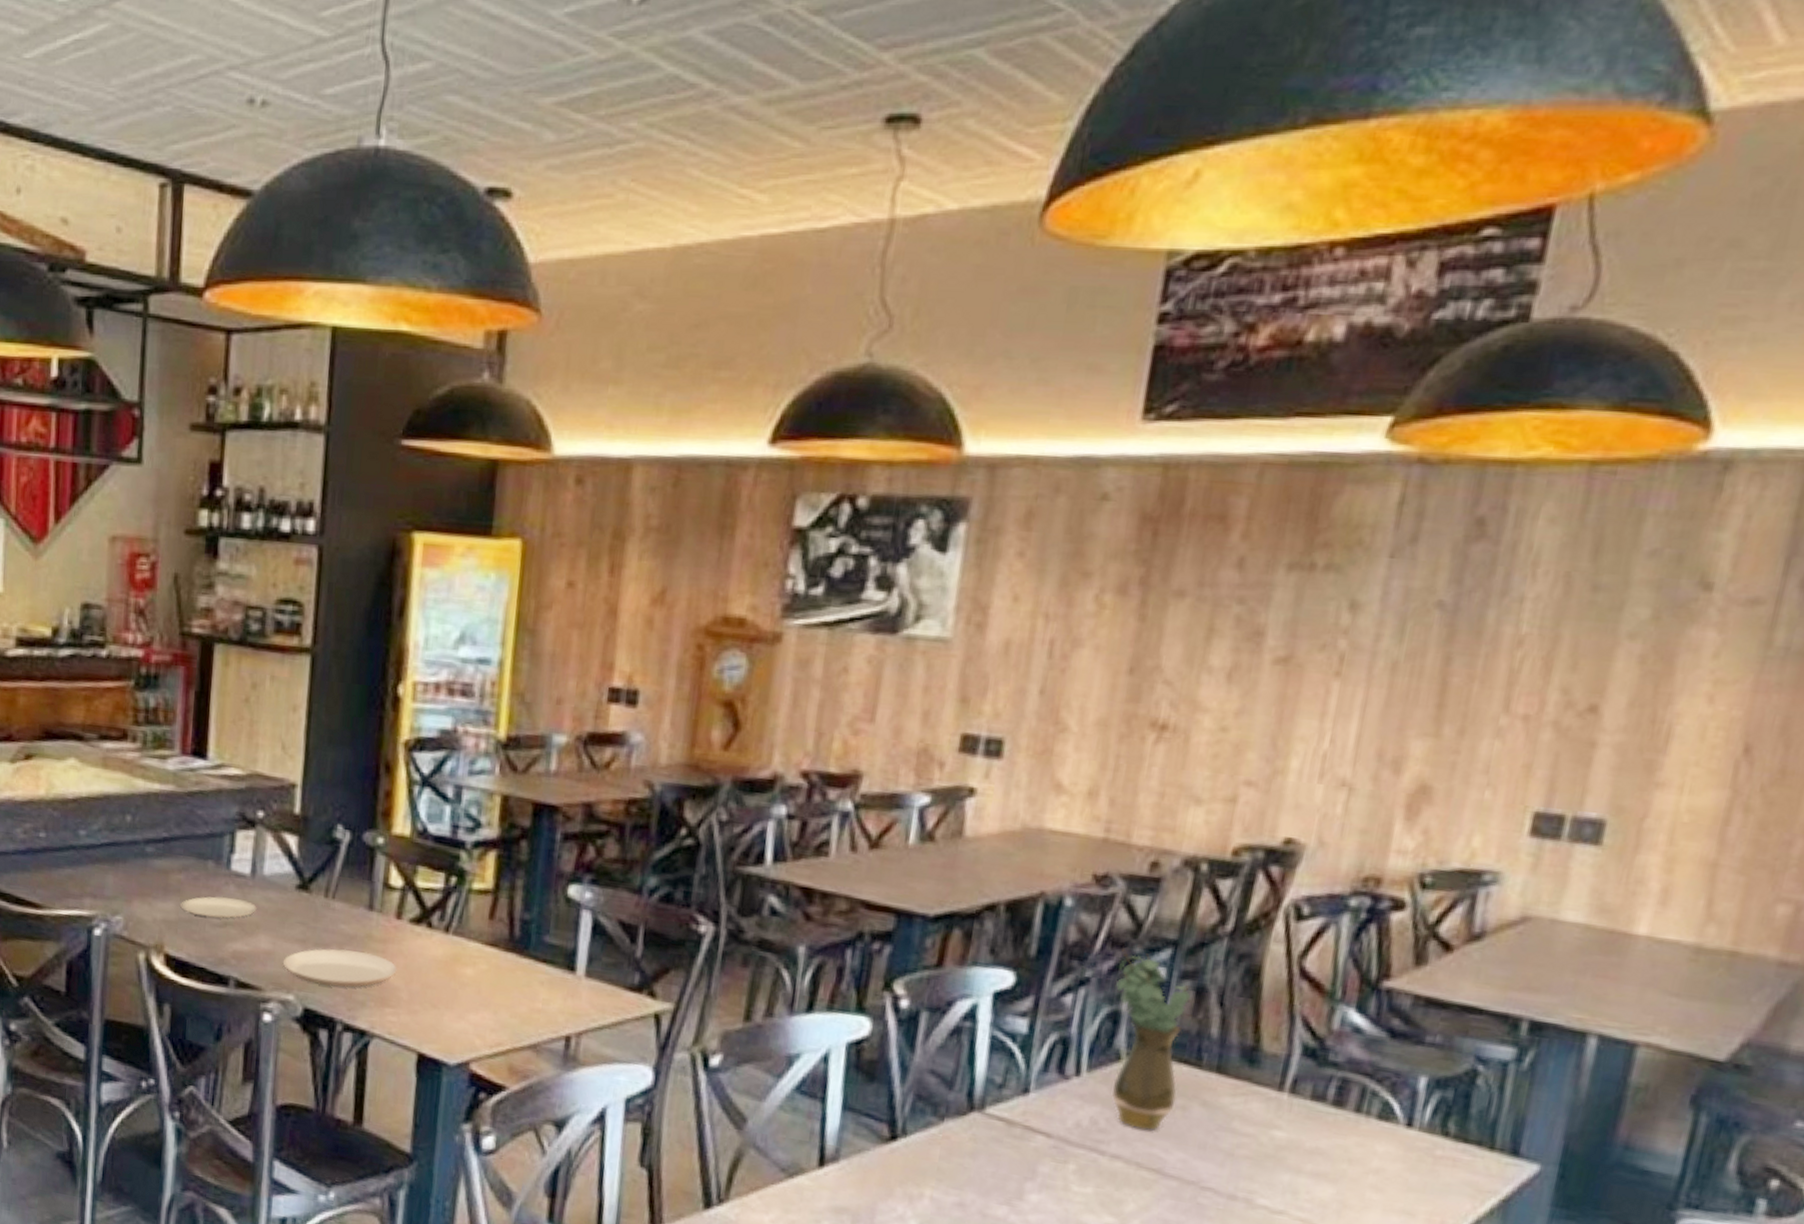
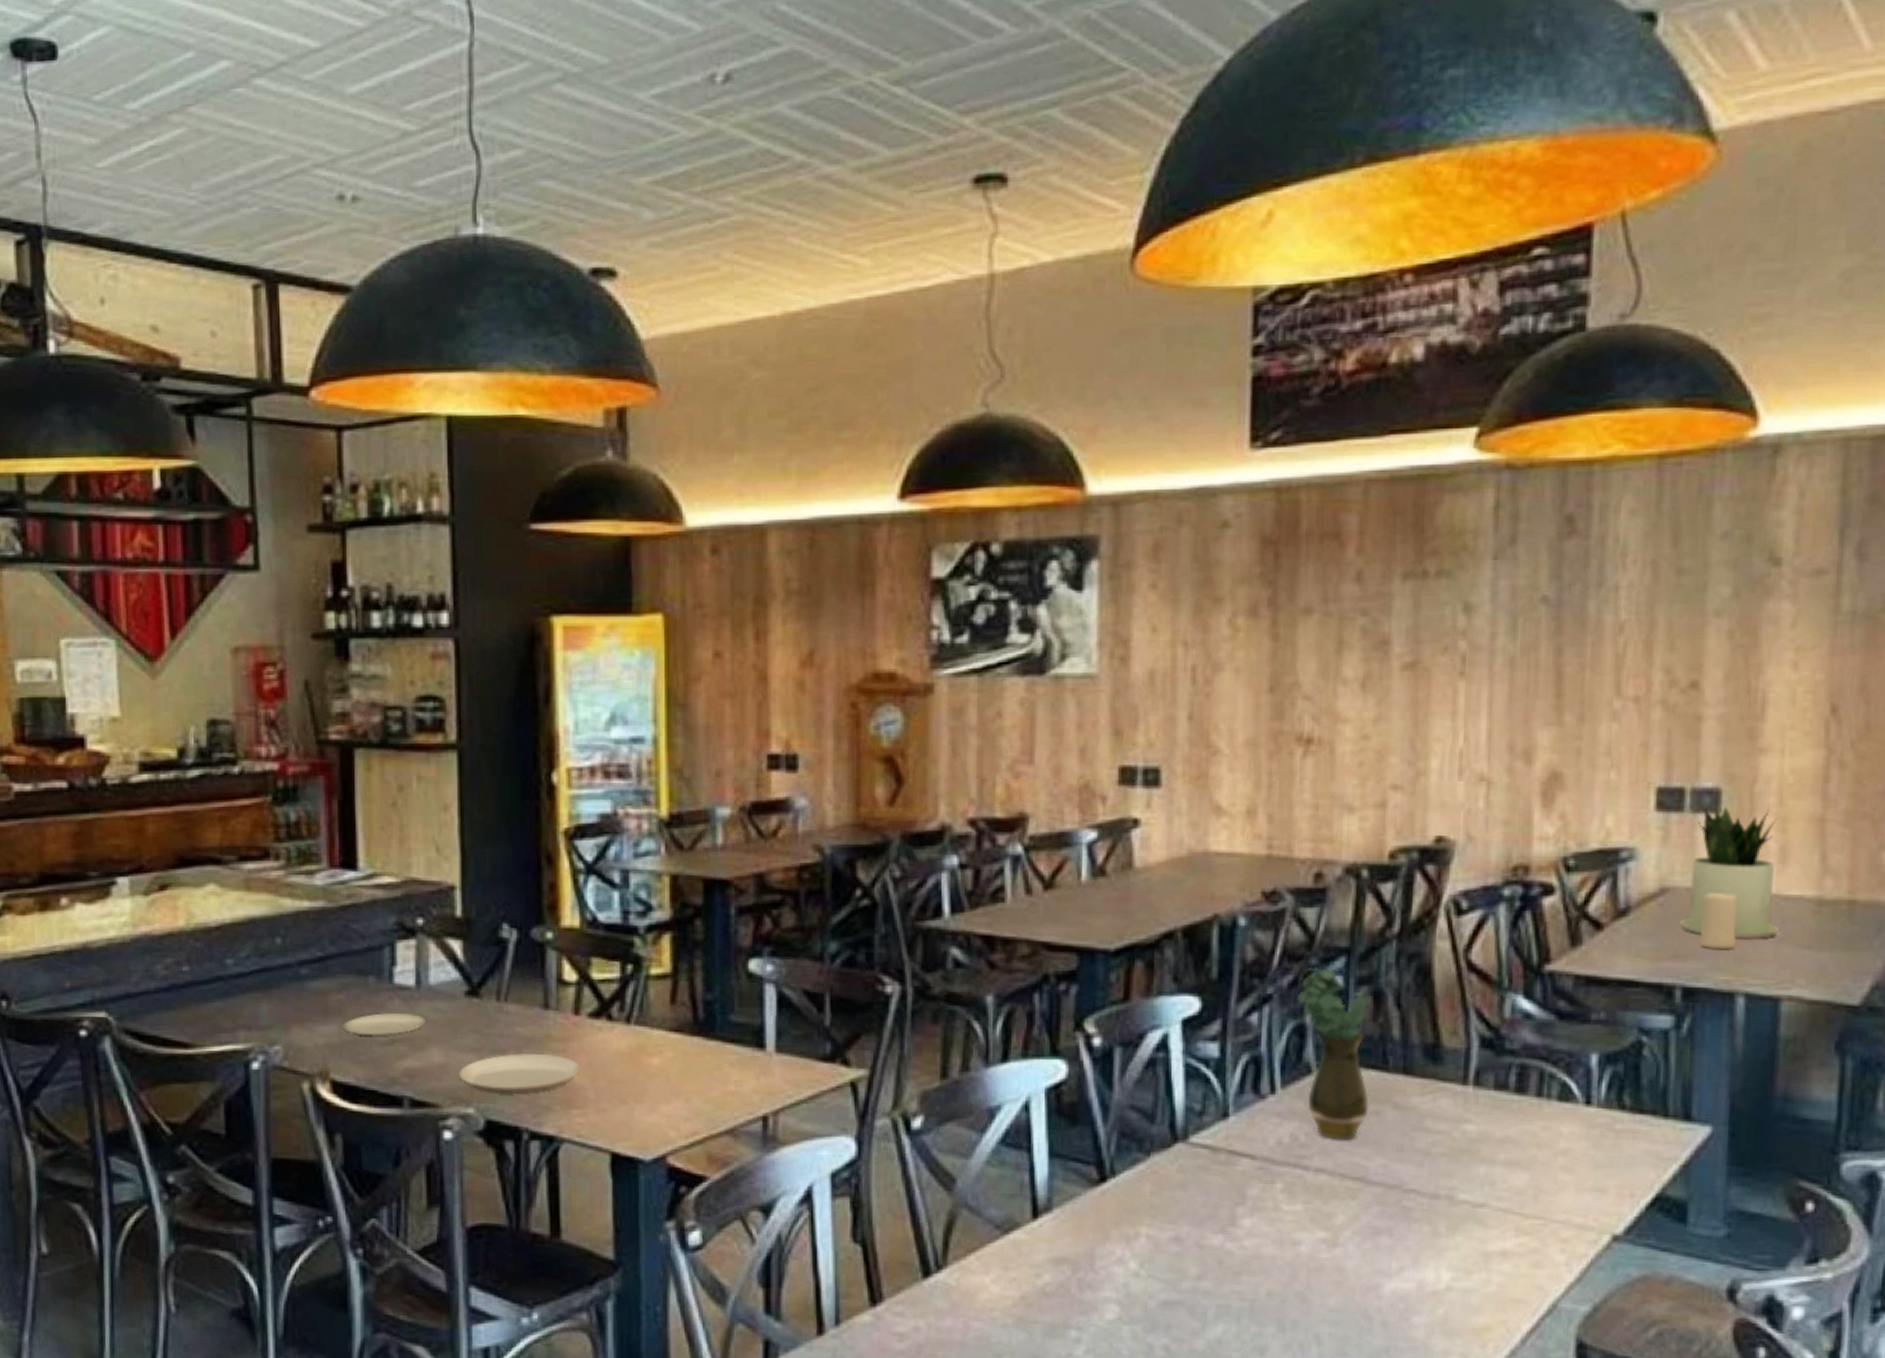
planter: none [1537,839,1665,980] -> present [1679,806,1779,940]
candle: none [1556,927,1606,987] -> present [1699,892,1738,950]

